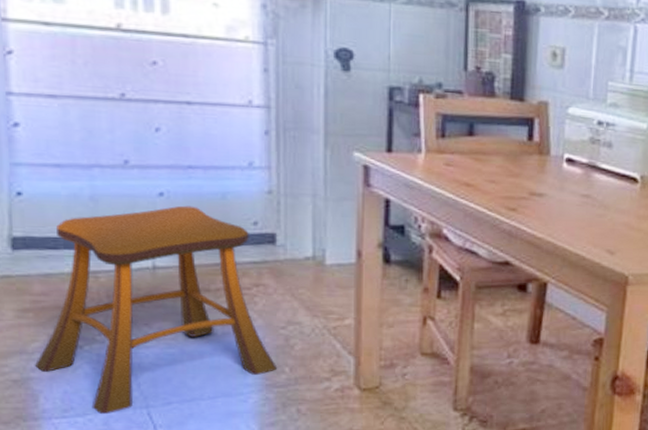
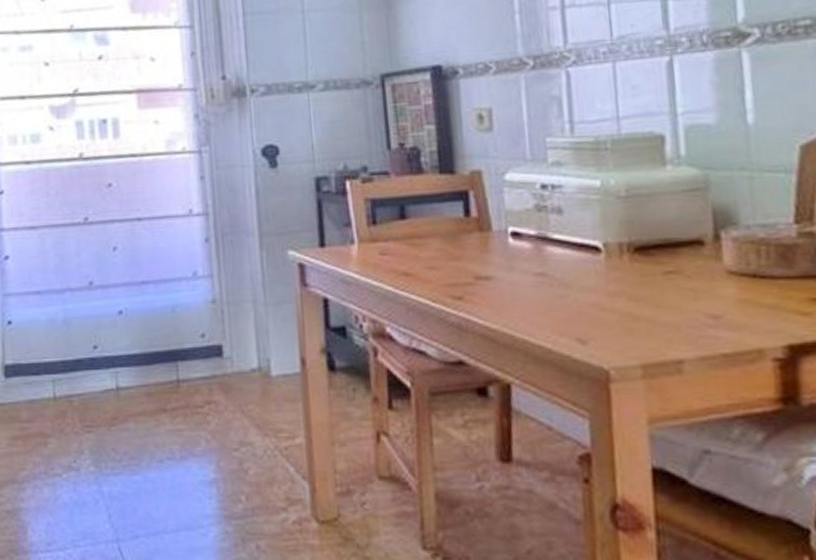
stool: present [34,205,278,415] -> none [23,322,235,549]

